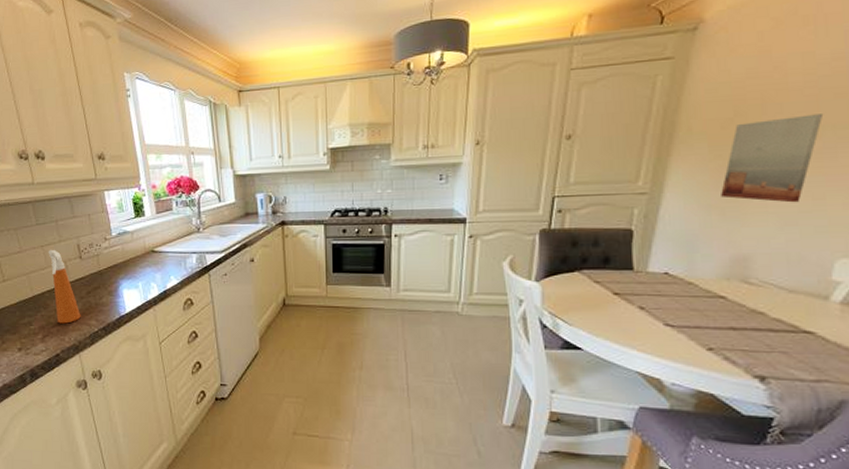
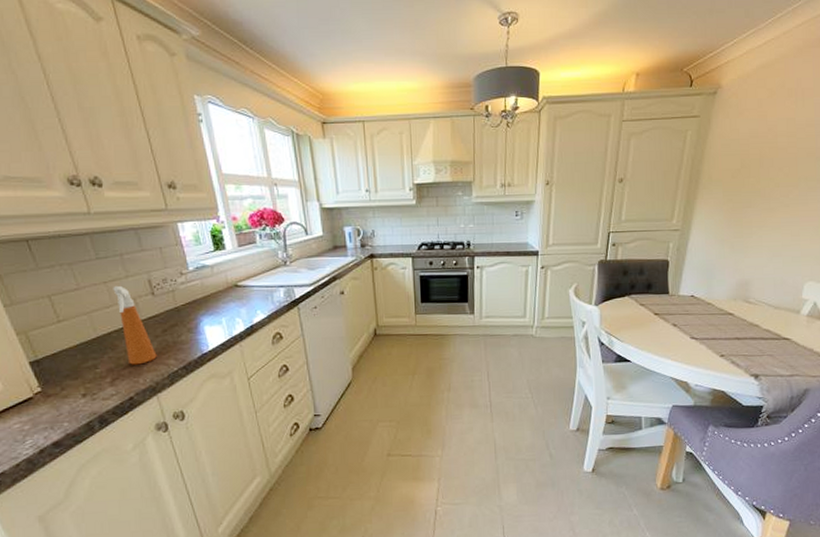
wall art: present [721,114,824,203] -> none [731,168,800,239]

